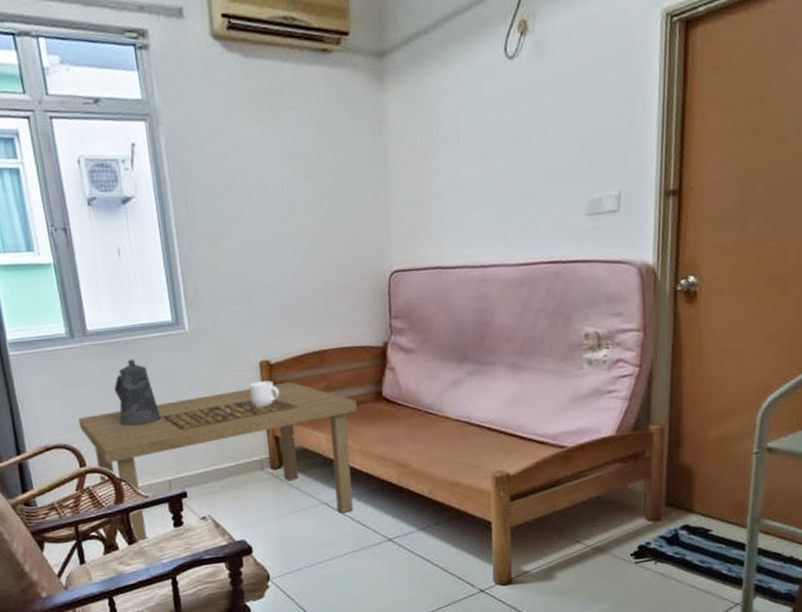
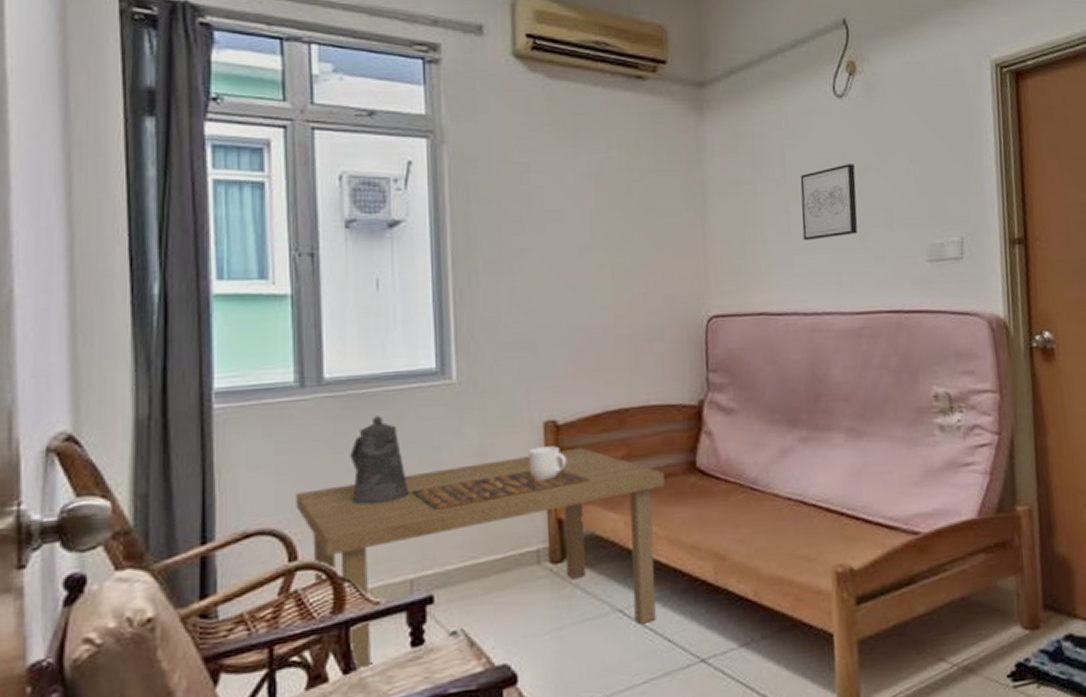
wall art: none [472,125,524,201] -> present [800,164,858,241]

